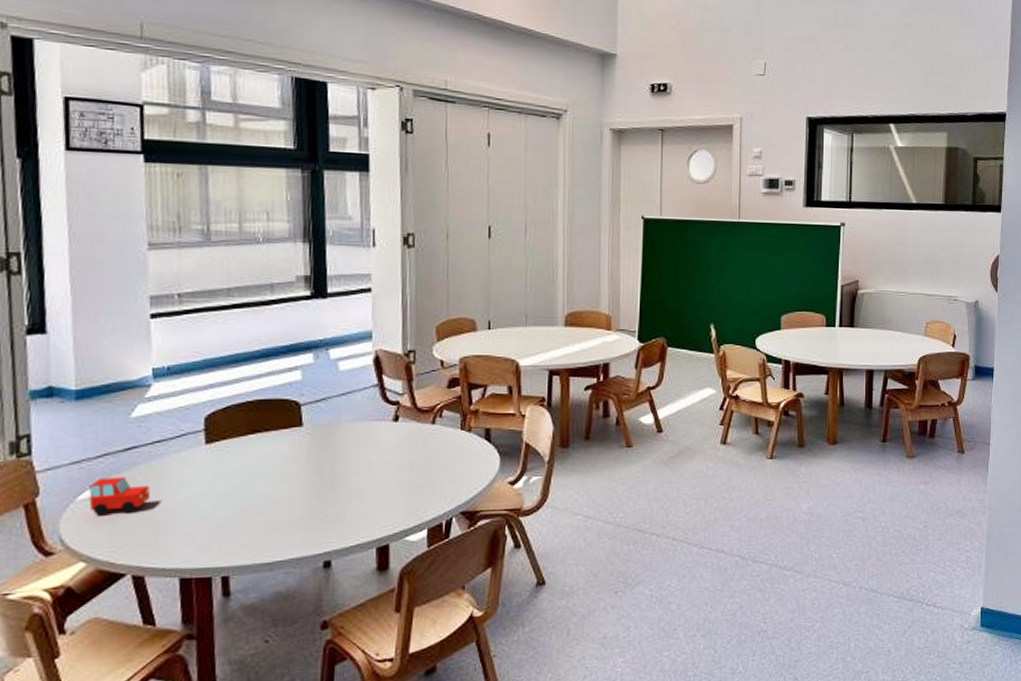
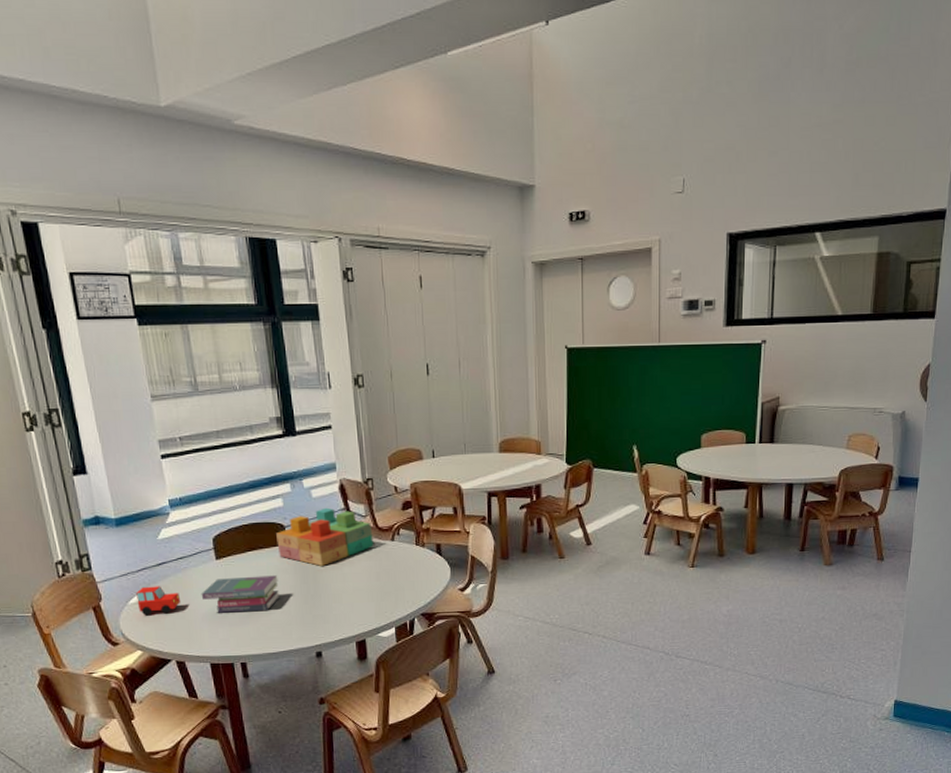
books: none [179,464,285,512] -> present [201,575,279,613]
toy blocks: none [288,383,410,455] -> present [276,507,374,567]

